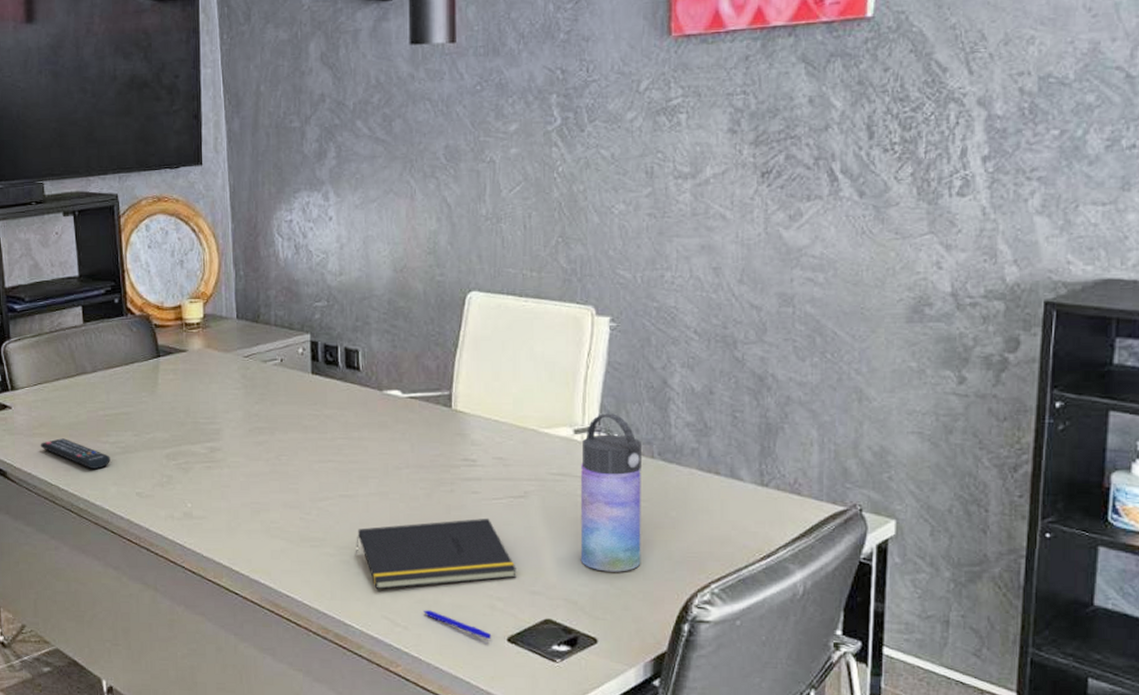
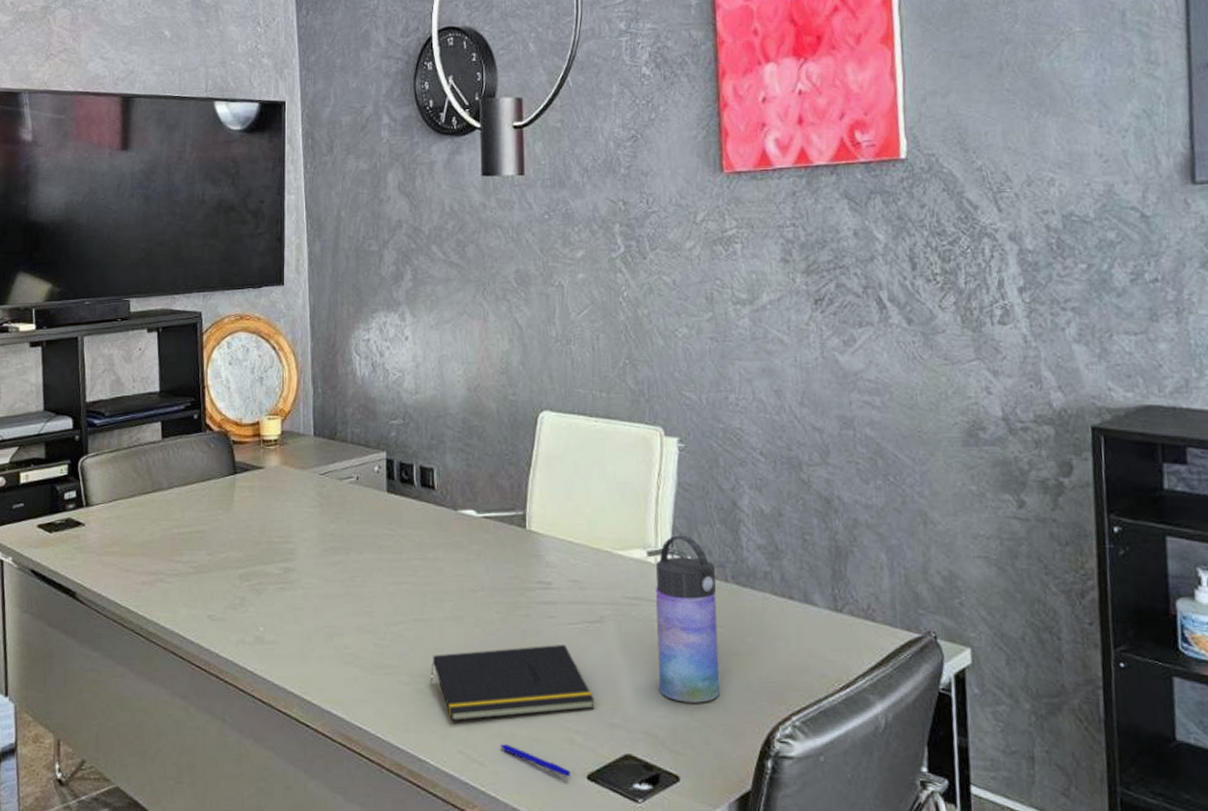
remote control: present [40,438,110,469] -> none [111,557,183,590]

